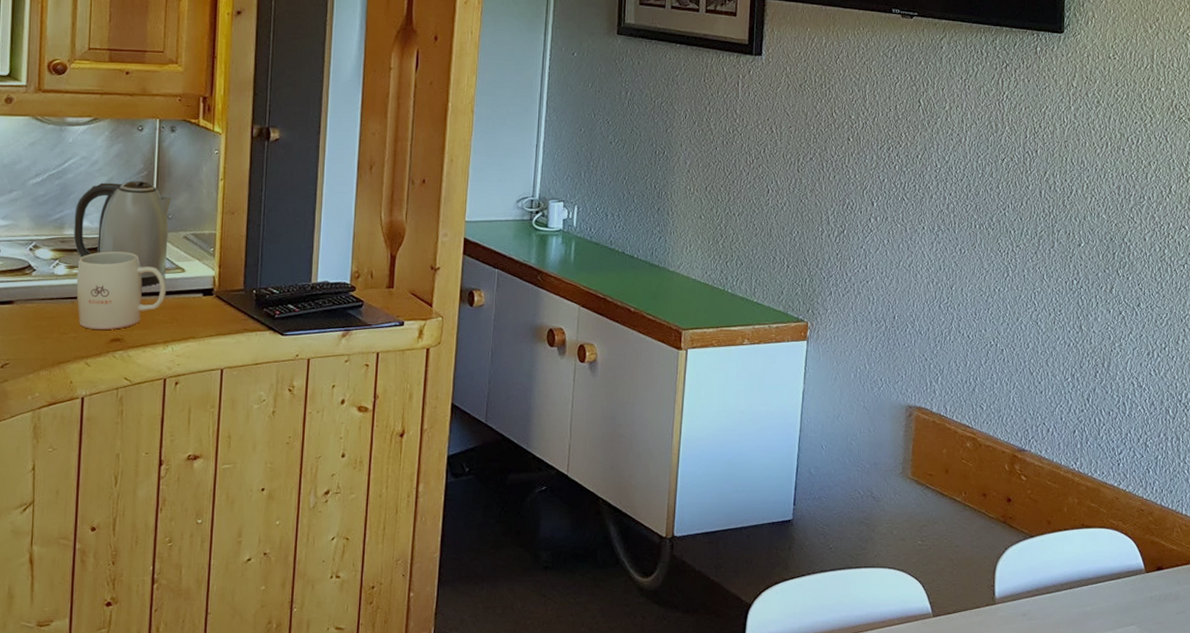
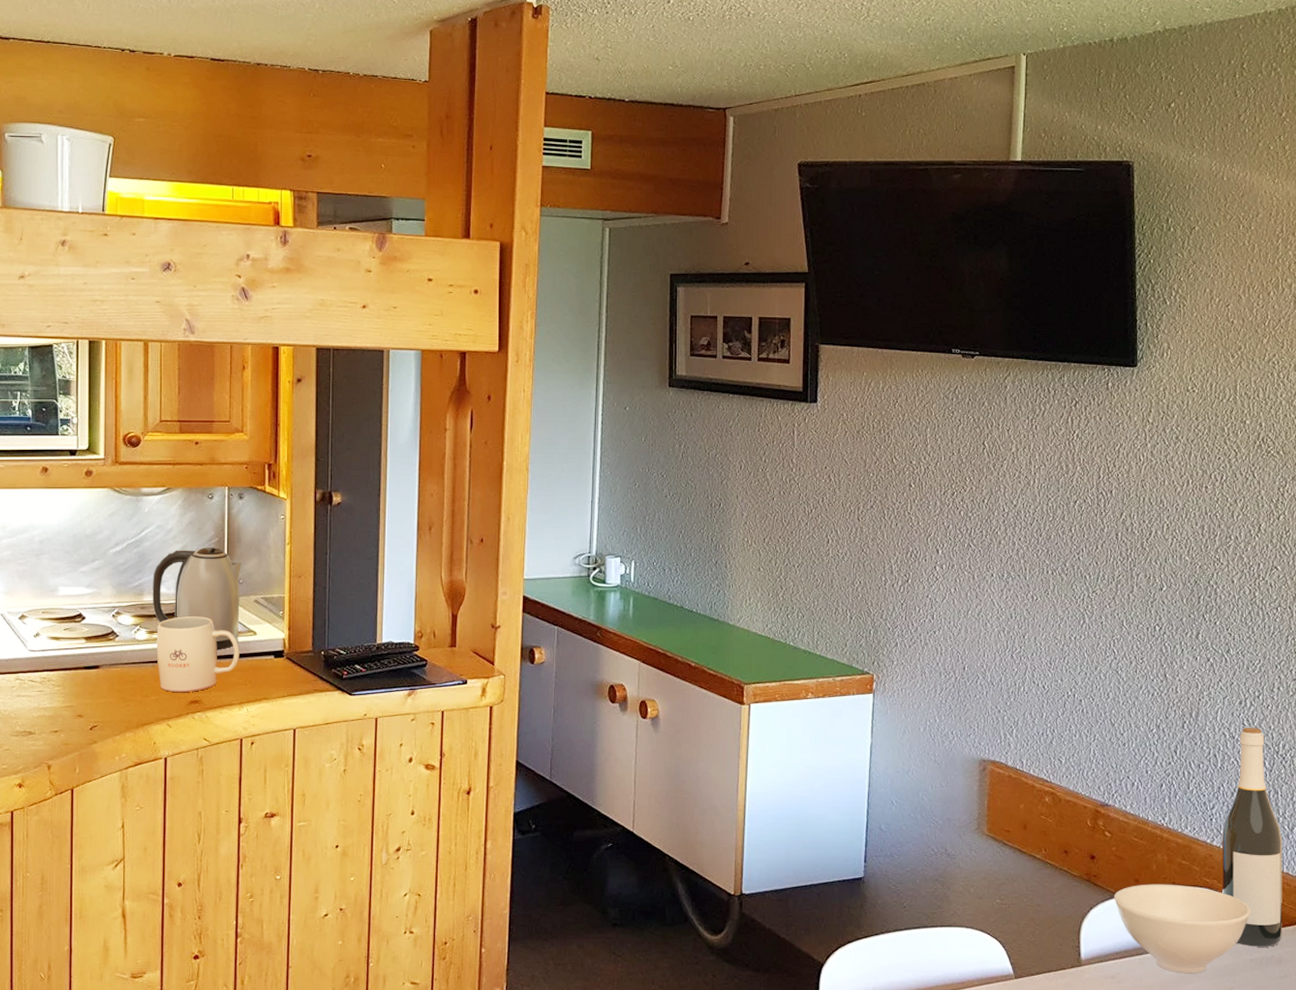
bowl: none [1027,525,1152,611] -> present [1113,884,1251,974]
wine bottle: none [1127,377,1183,585] -> present [1221,727,1283,947]

